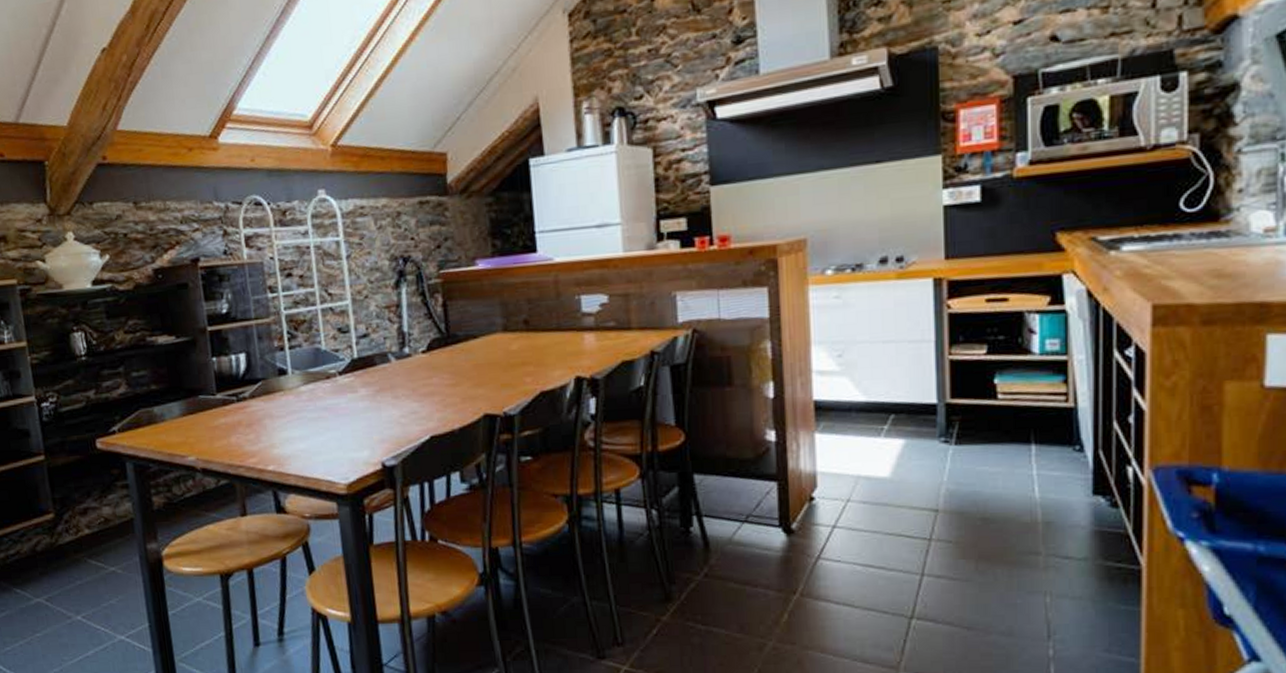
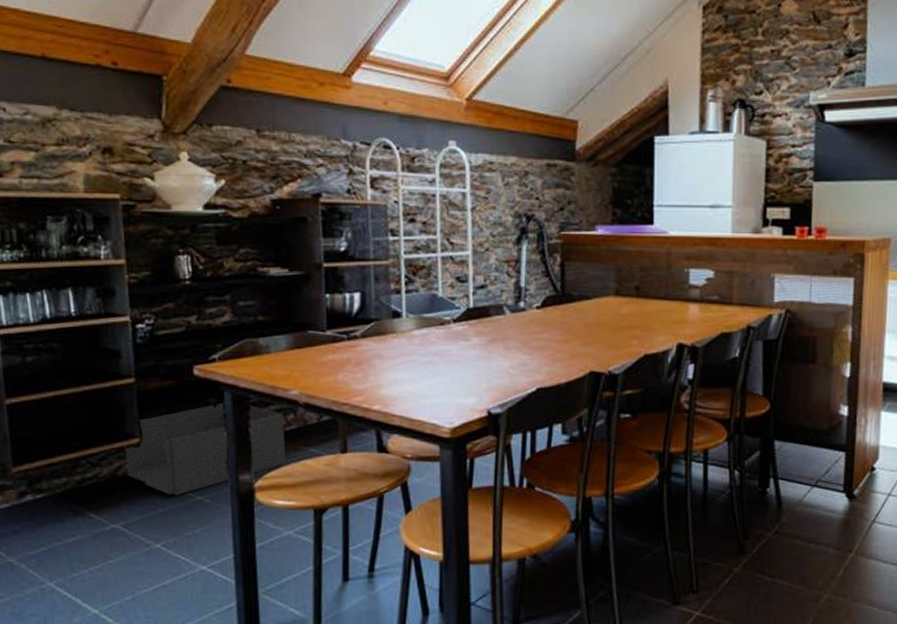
storage bin: none [41,473,189,568] -> present [125,402,285,496]

